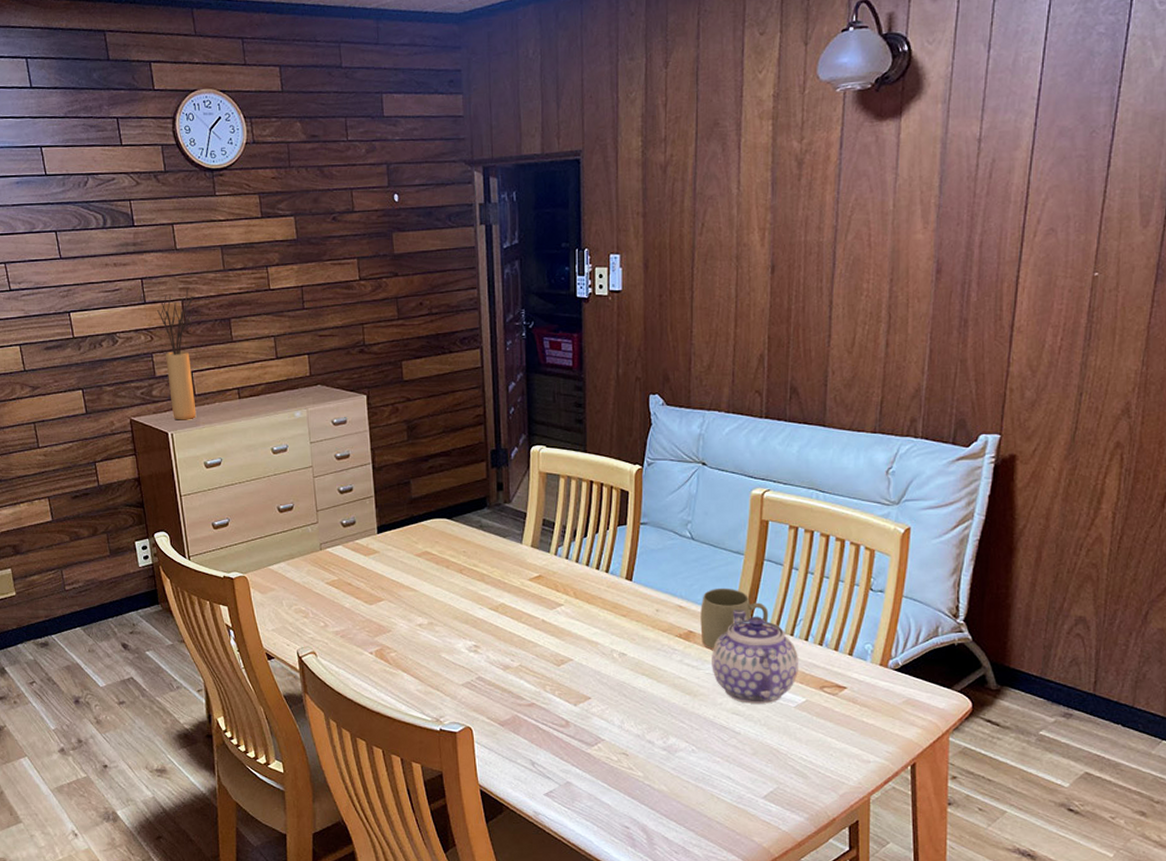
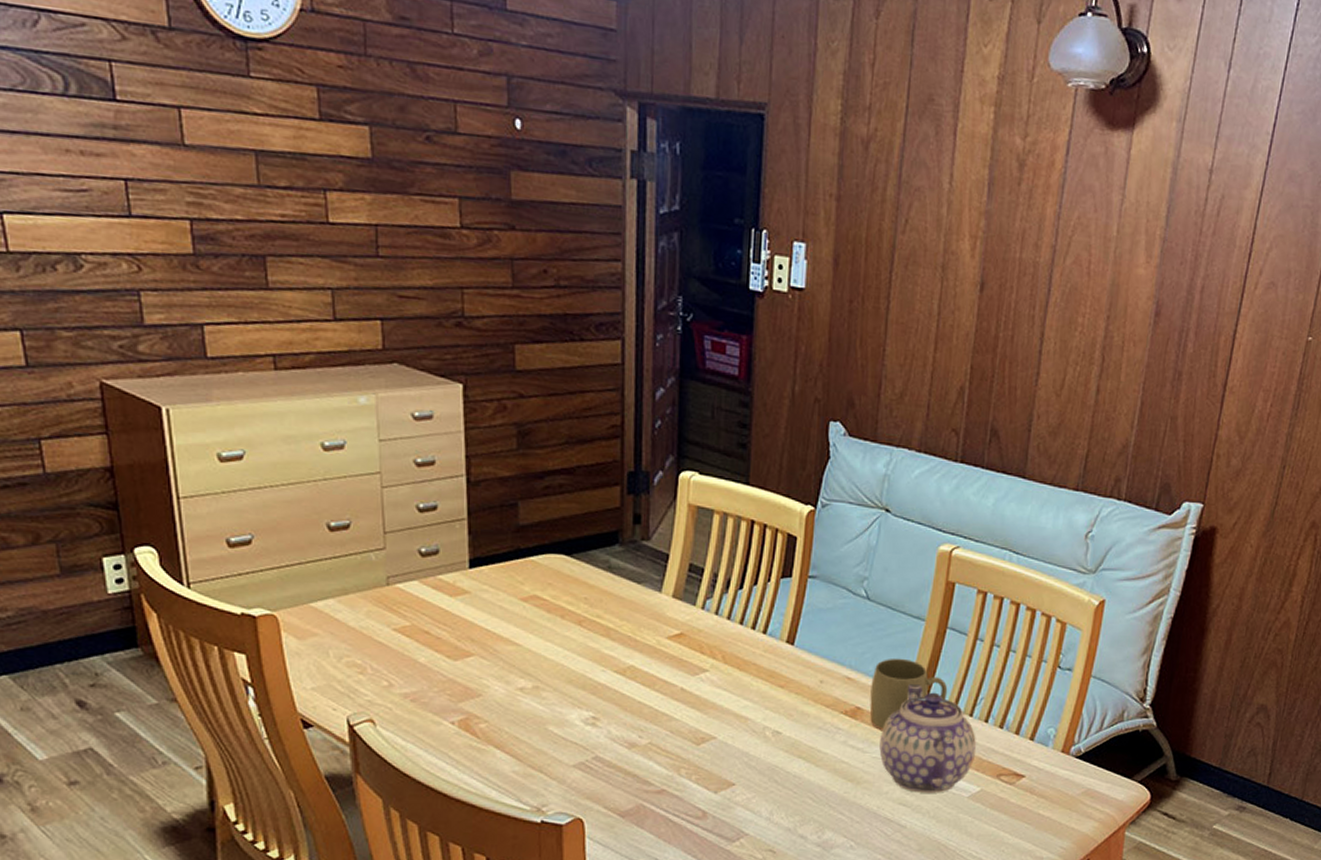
vase: present [157,289,196,420] -> none [150,204,211,392]

